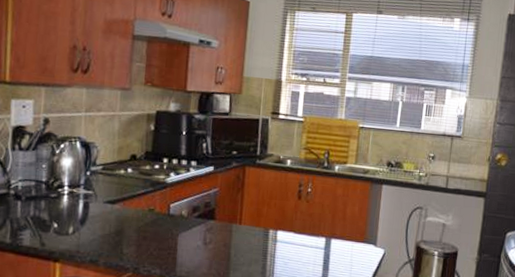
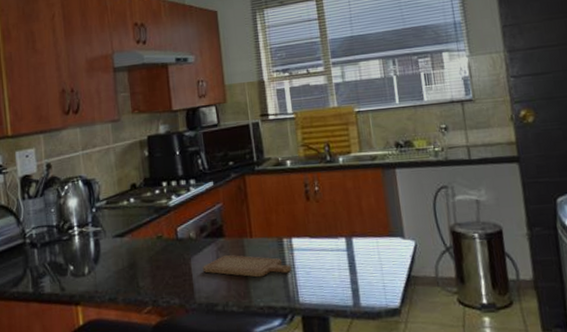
chopping board: none [188,237,272,261] -> present [203,255,292,278]

